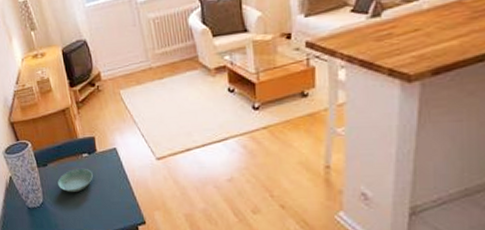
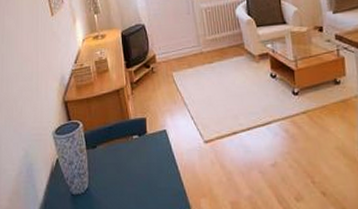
saucer: present [58,168,93,192] -> none [105,150,141,177]

